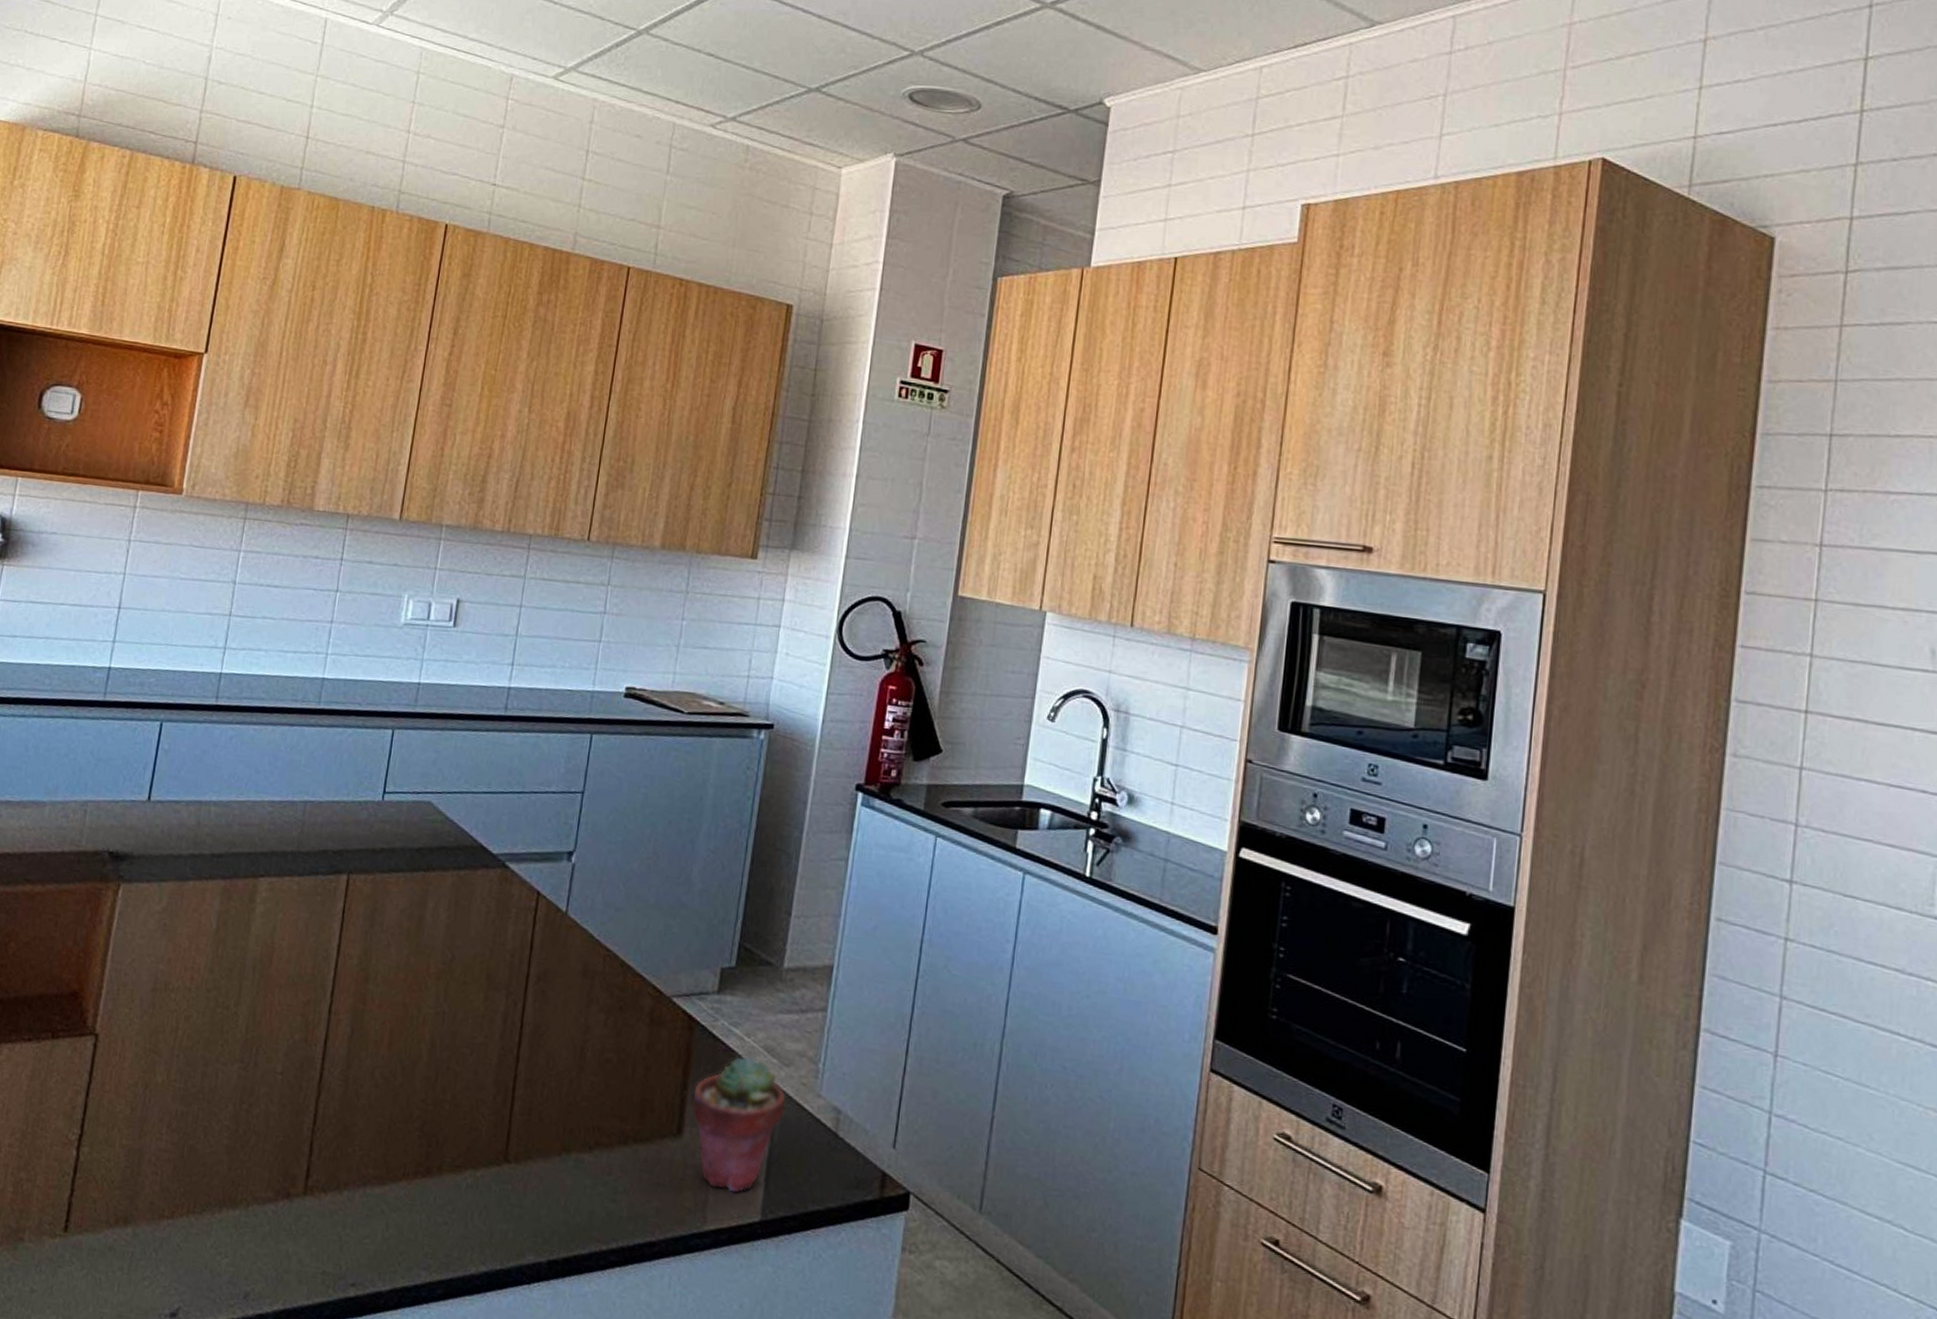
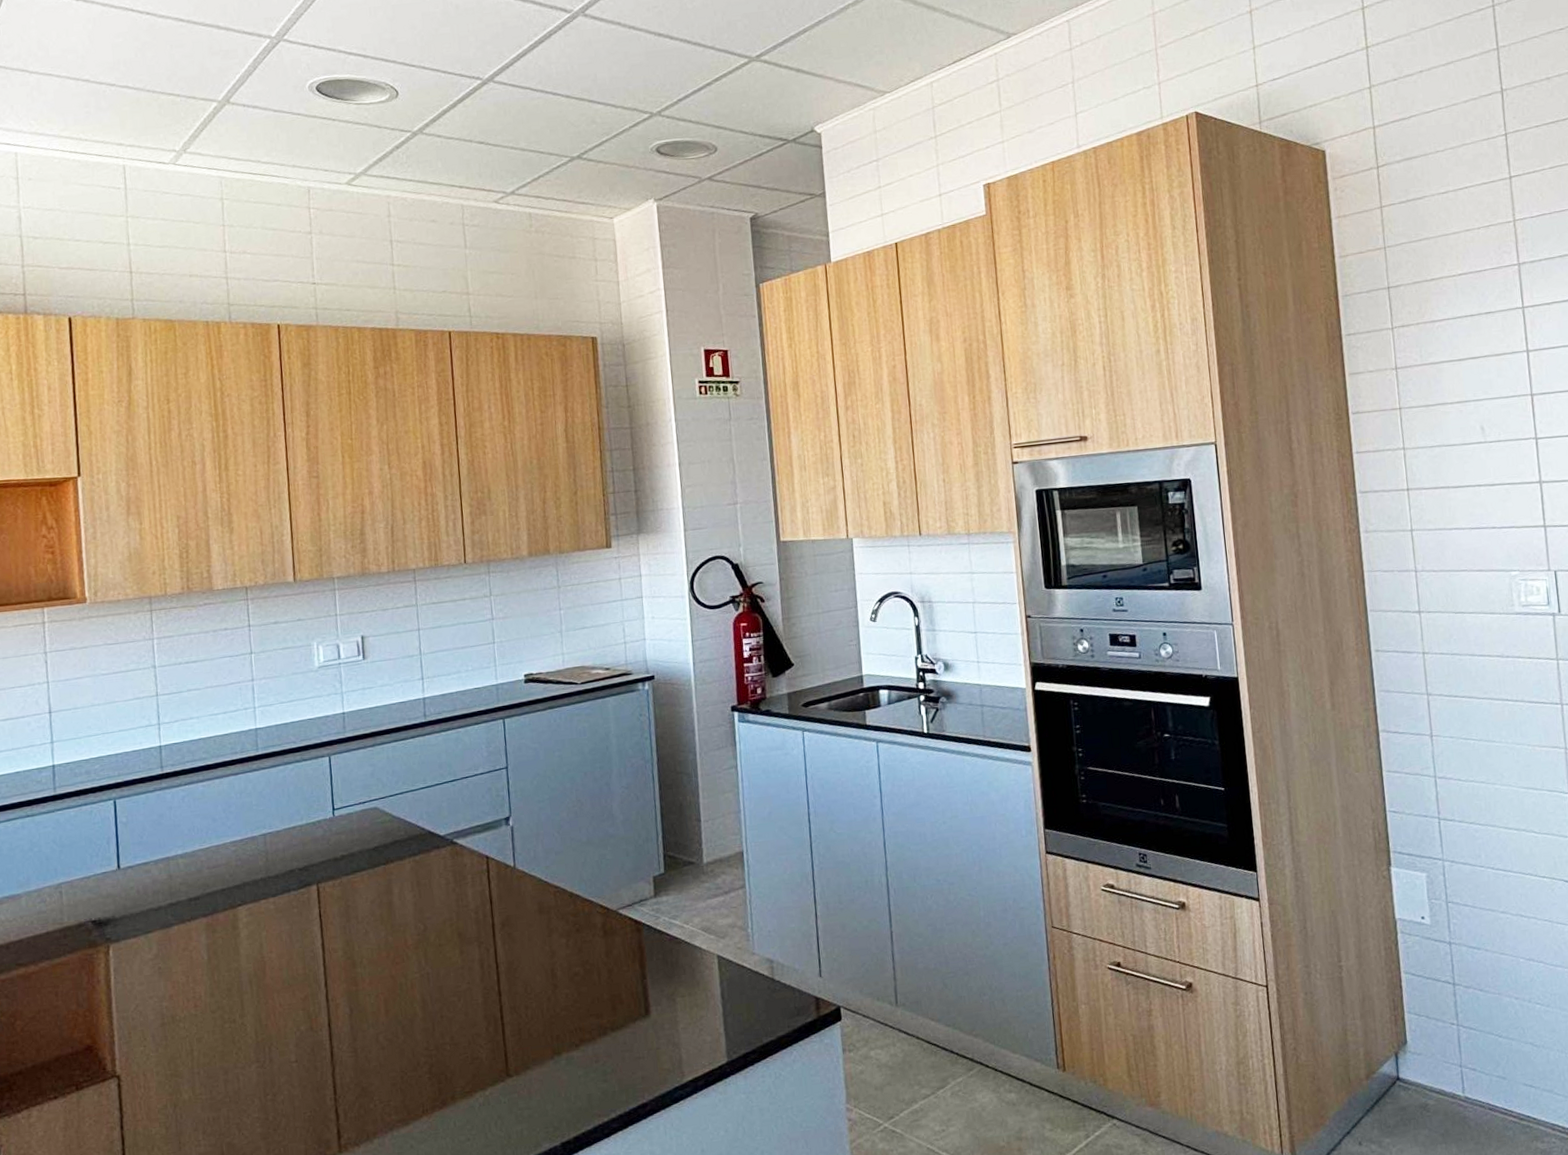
potted succulent: present [691,1055,786,1194] -> none [651,938,729,1048]

